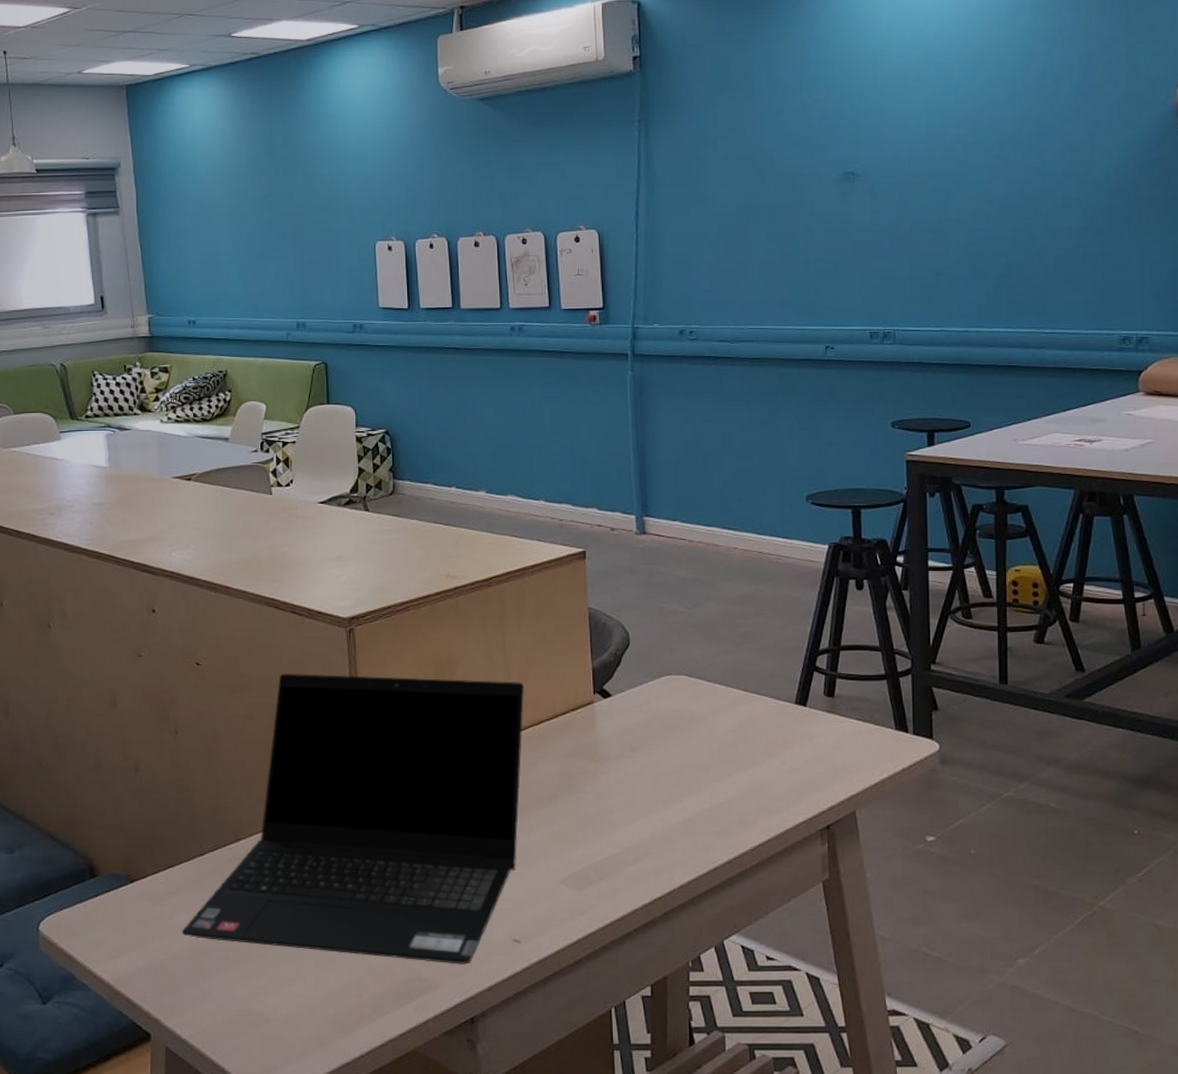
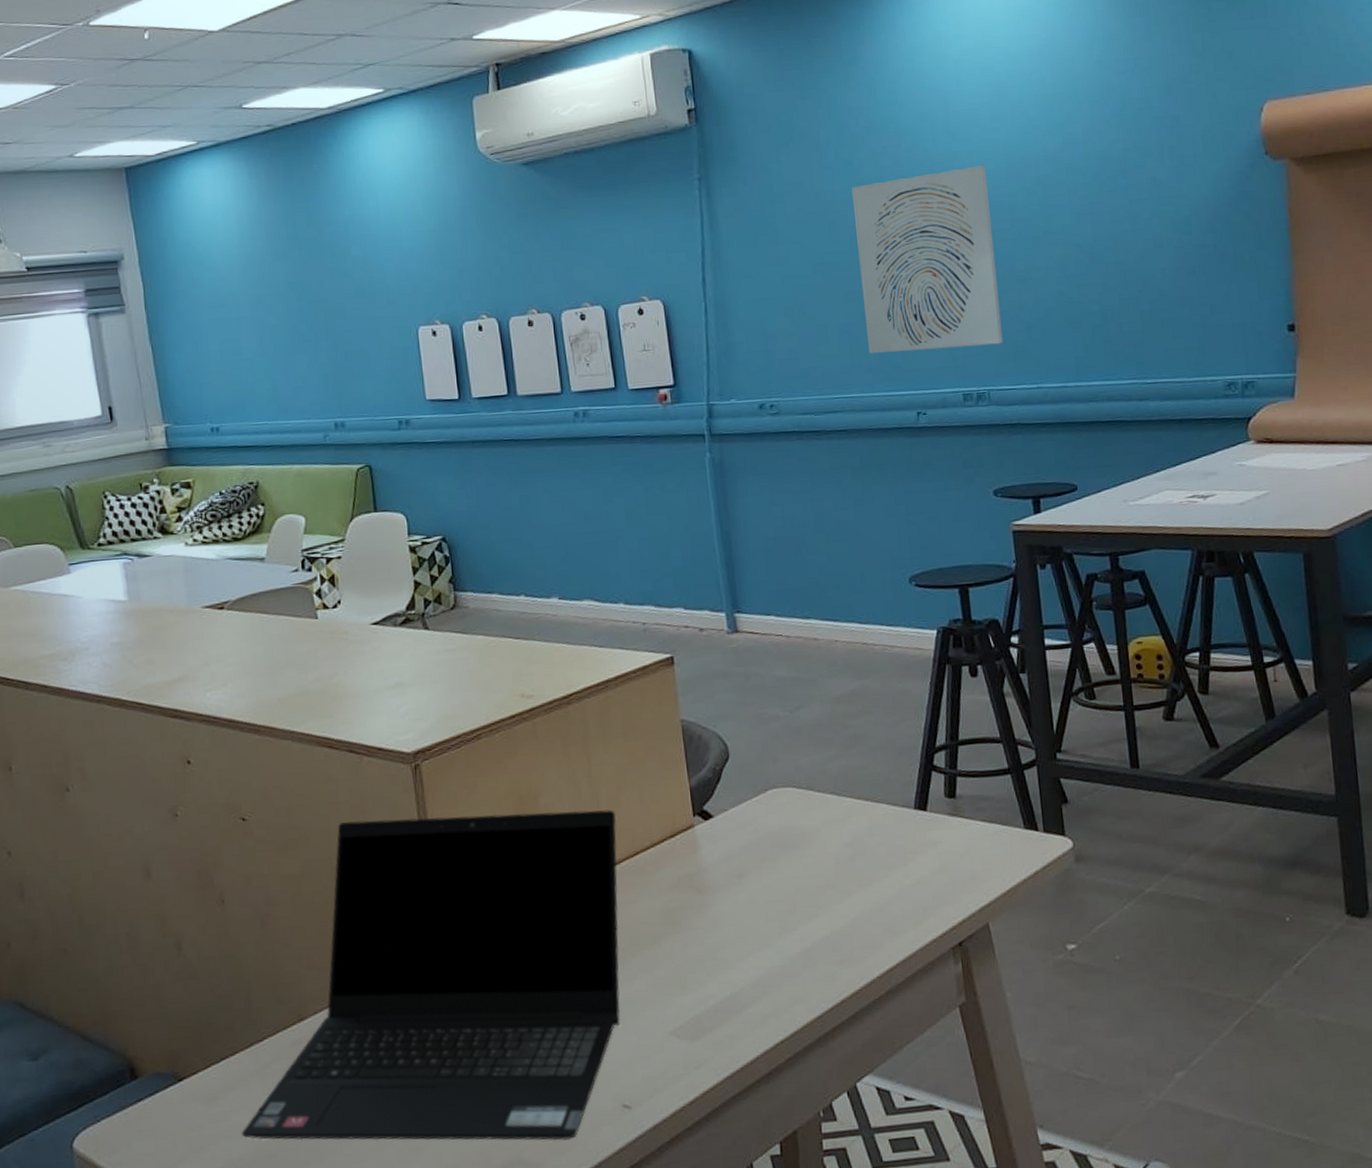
wall art: none [780,121,912,290] -> present [851,165,1003,353]

